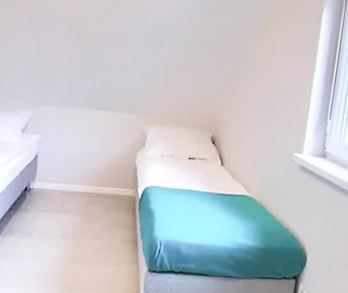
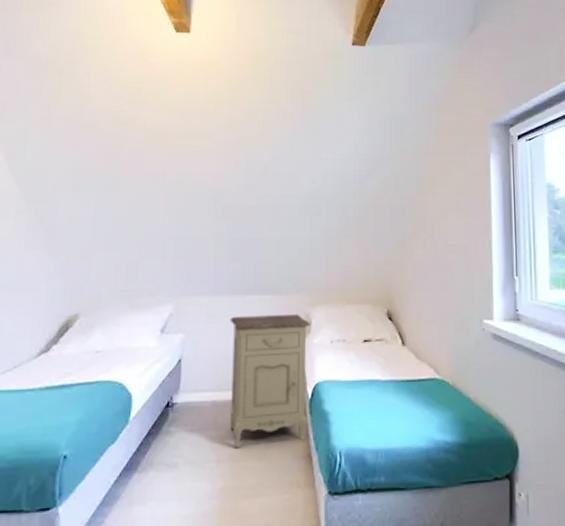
nightstand: none [74,125,145,230] -> present [229,313,310,449]

